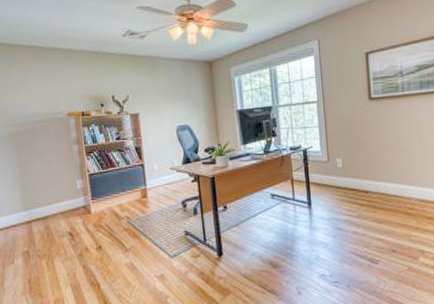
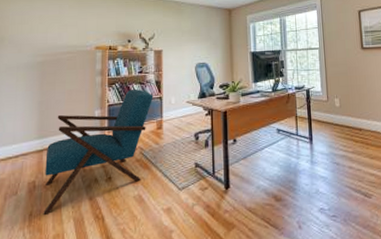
armchair: none [34,156,135,282] -> present [43,89,154,215]

